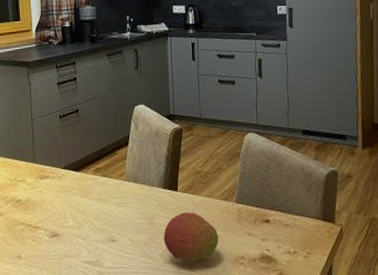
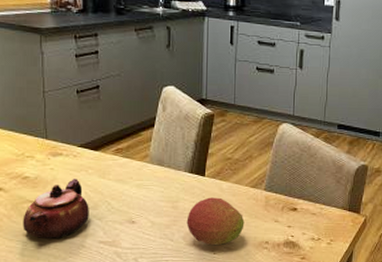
teapot: none [17,200,74,261] -> present [23,179,89,239]

